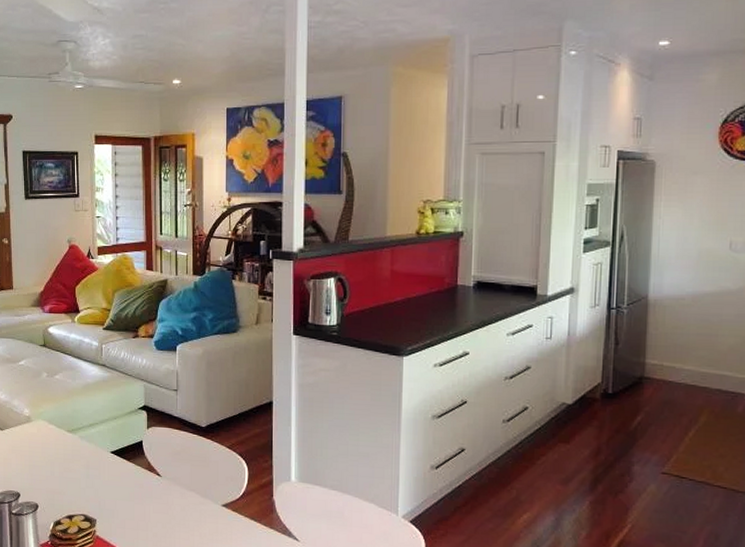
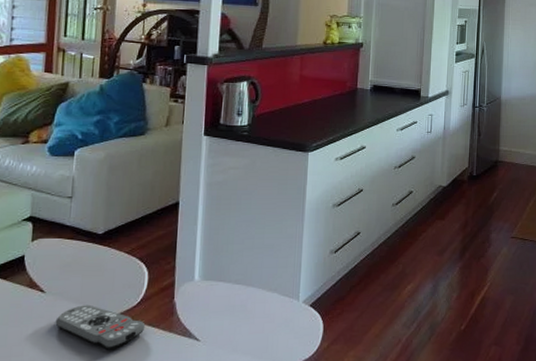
remote control: none [171,492,248,537] -> present [55,304,146,350]

